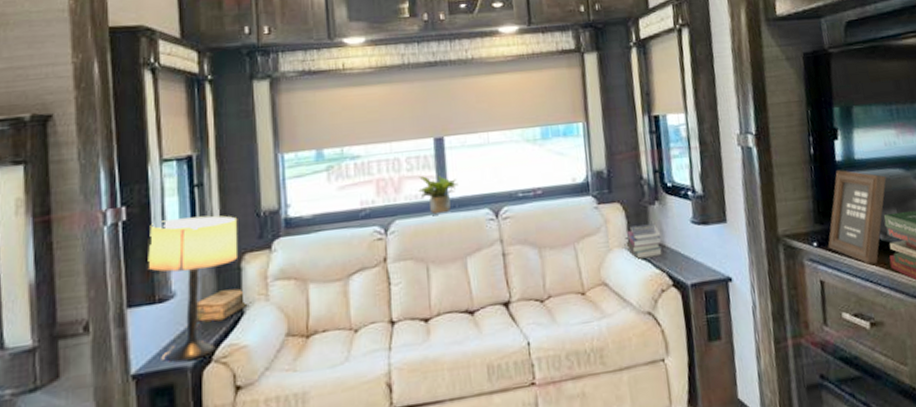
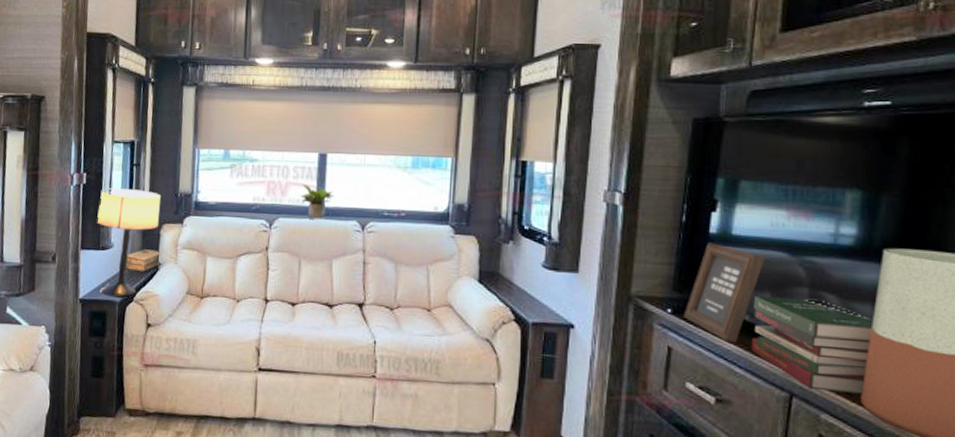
books: present [624,223,662,260] -> none [474,259,511,292]

